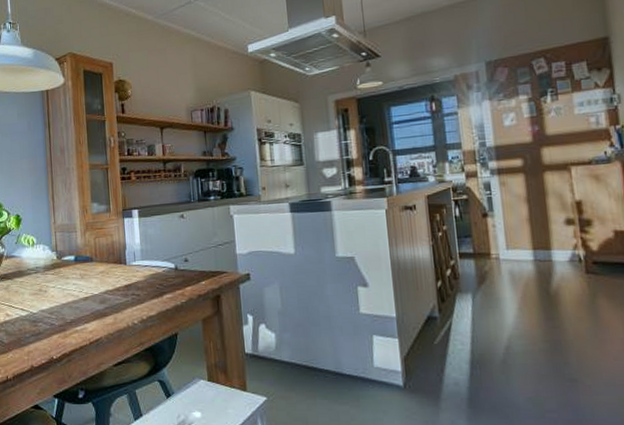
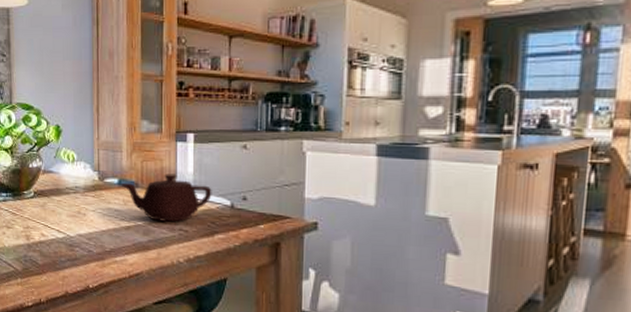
teapot: none [78,246,158,290] -> present [122,173,212,222]

